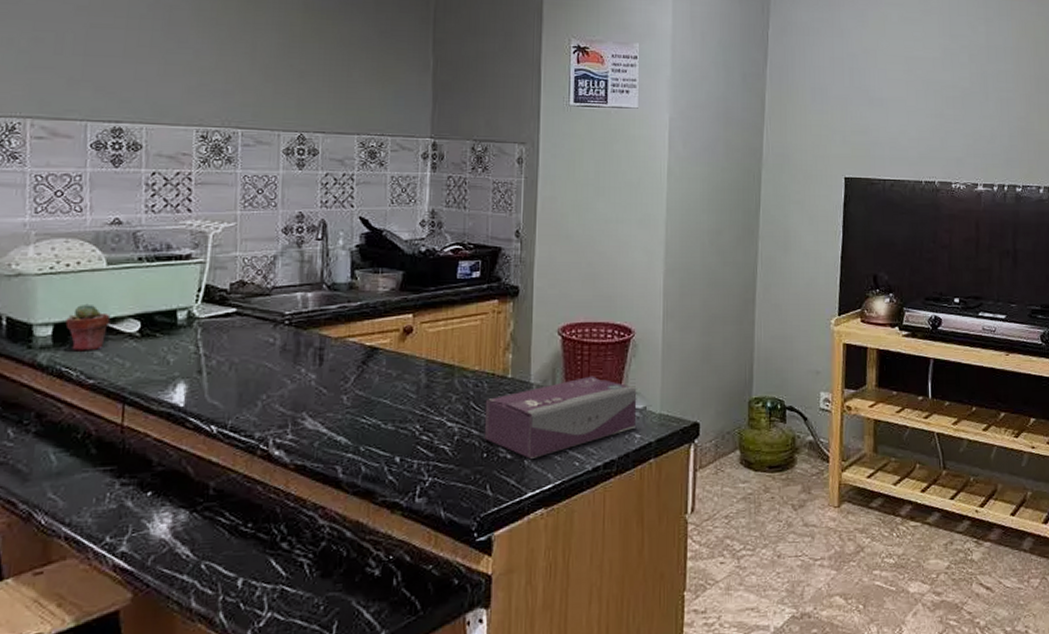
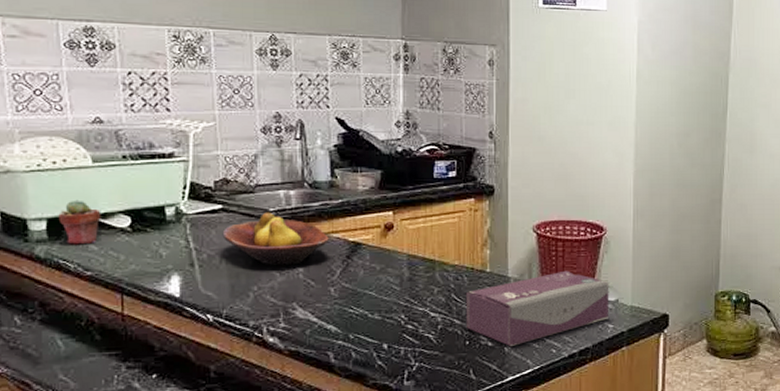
fruit bowl: none [234,316,345,373] -> present [222,213,329,266]

